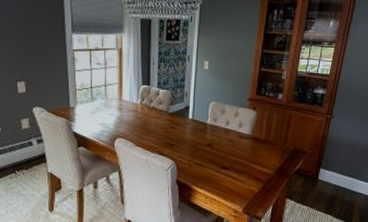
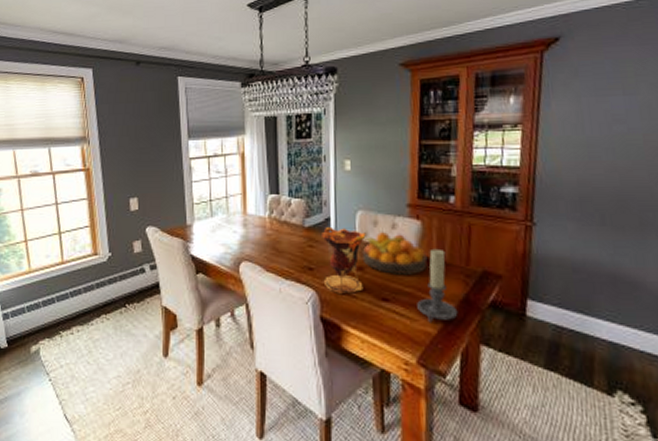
vase: none [180,113,216,163] -> present [322,226,366,294]
fruit bowl: none [211,119,258,151] -> present [362,232,428,276]
candle holder: none [247,132,275,184] -> present [417,248,458,323]

